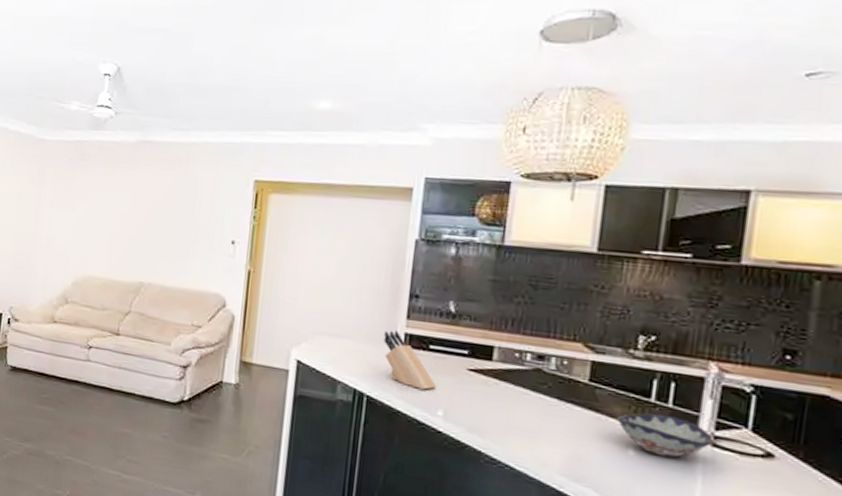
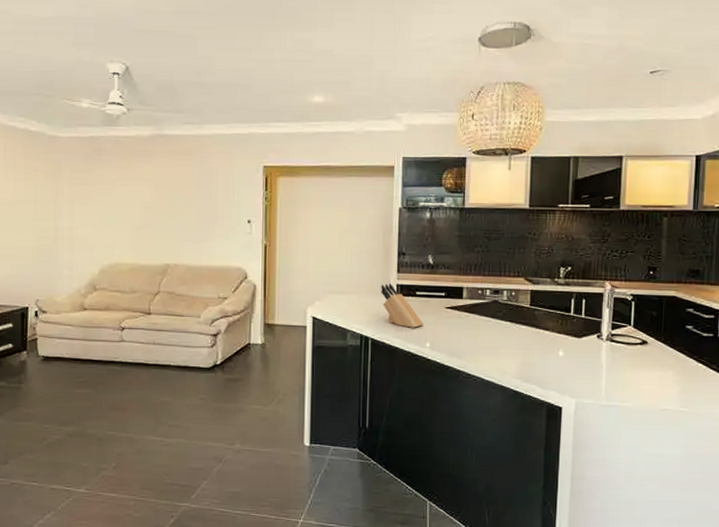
decorative bowl: present [616,413,713,458] -> none [550,324,611,354]

